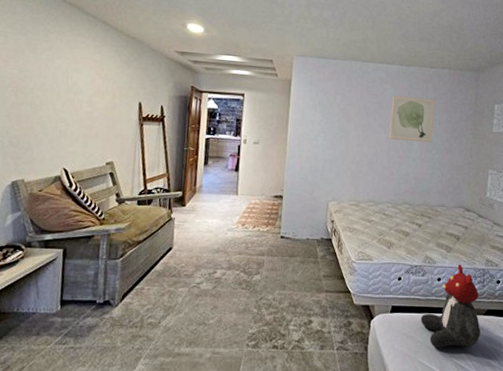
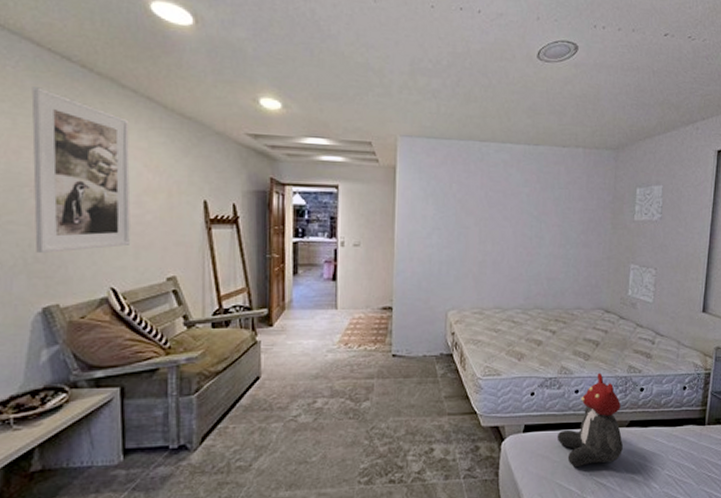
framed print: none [12,13,89,139] -> present [31,87,131,253]
wall art: present [389,96,436,142] -> none [516,182,569,236]

